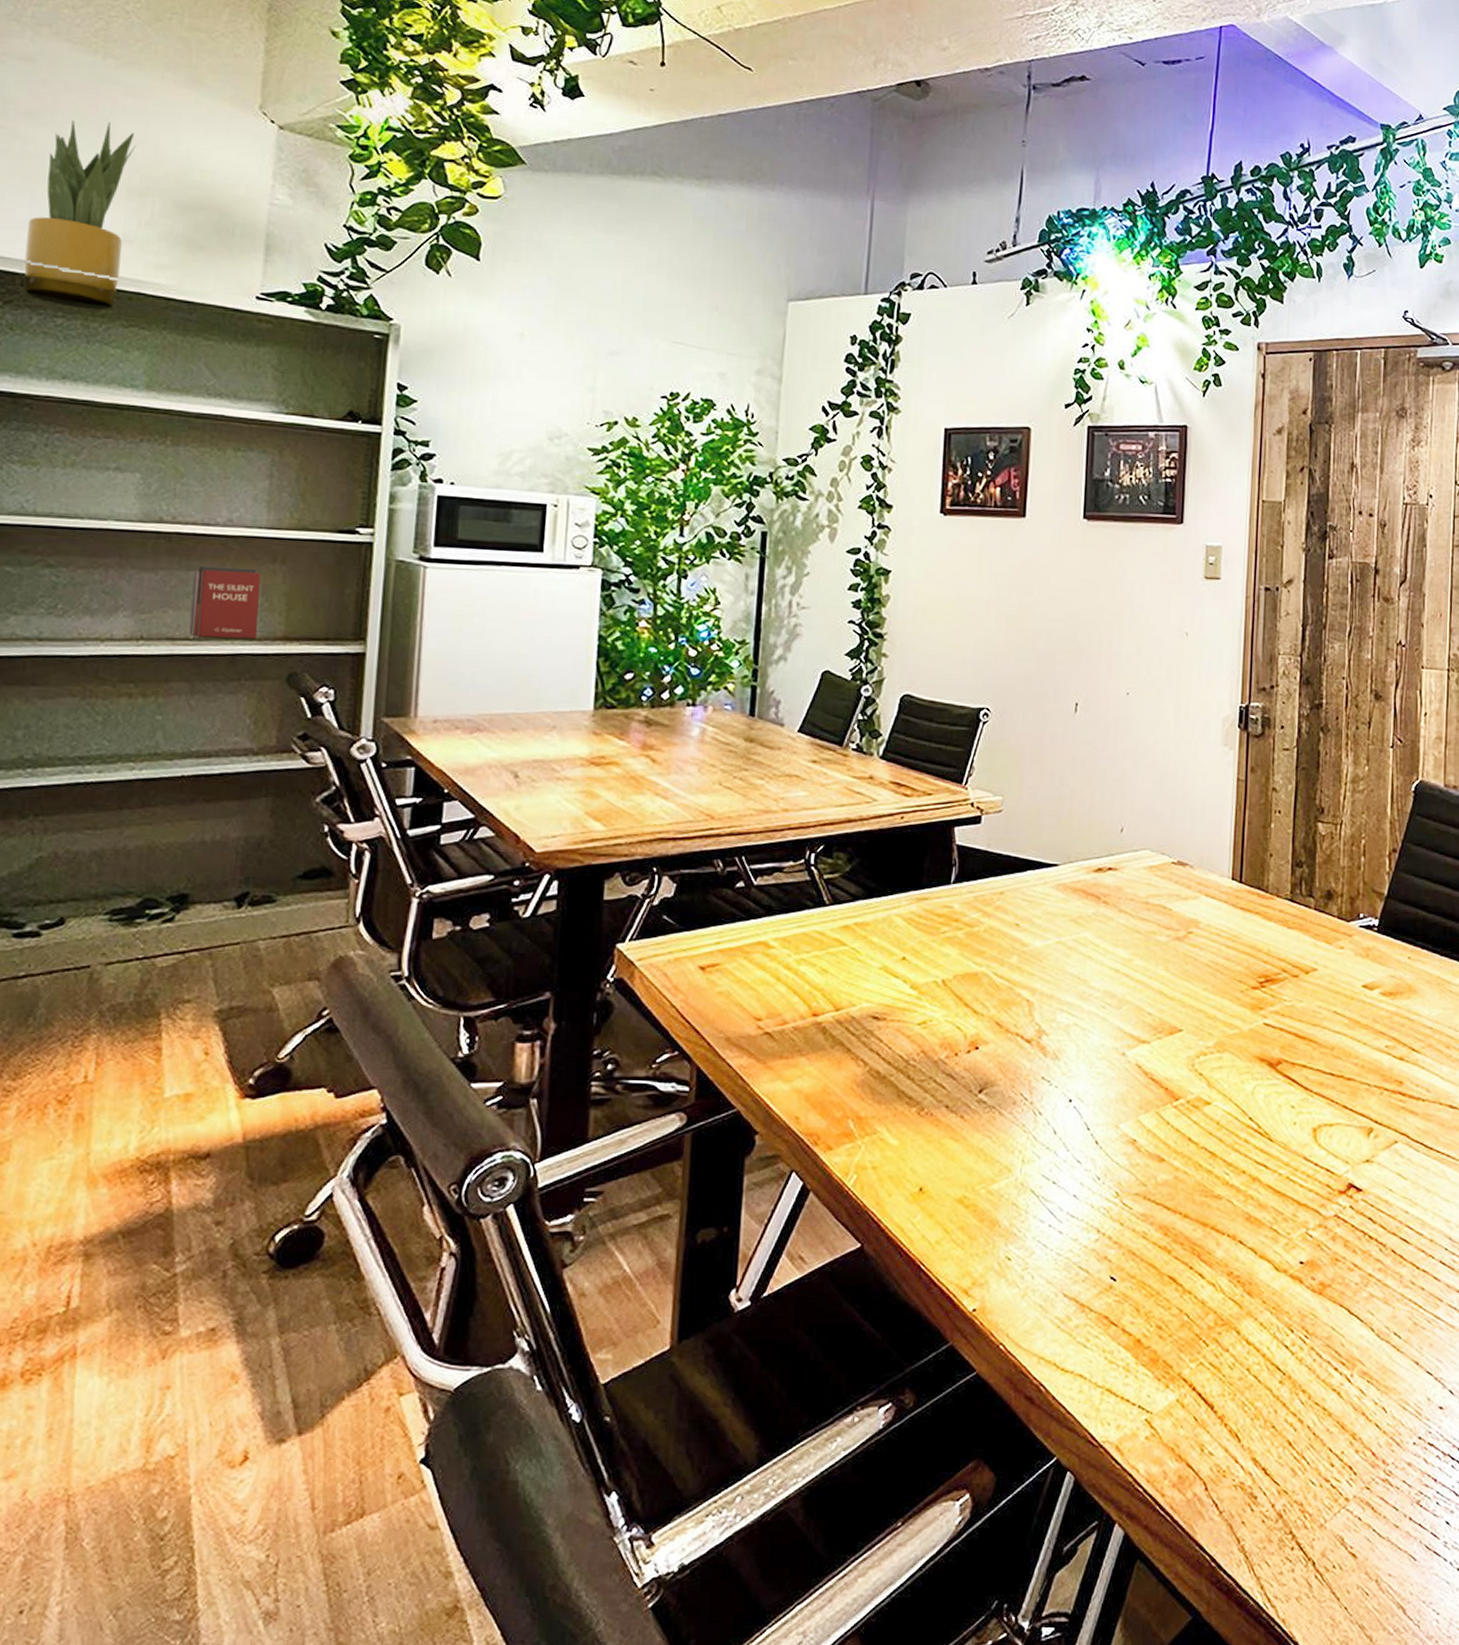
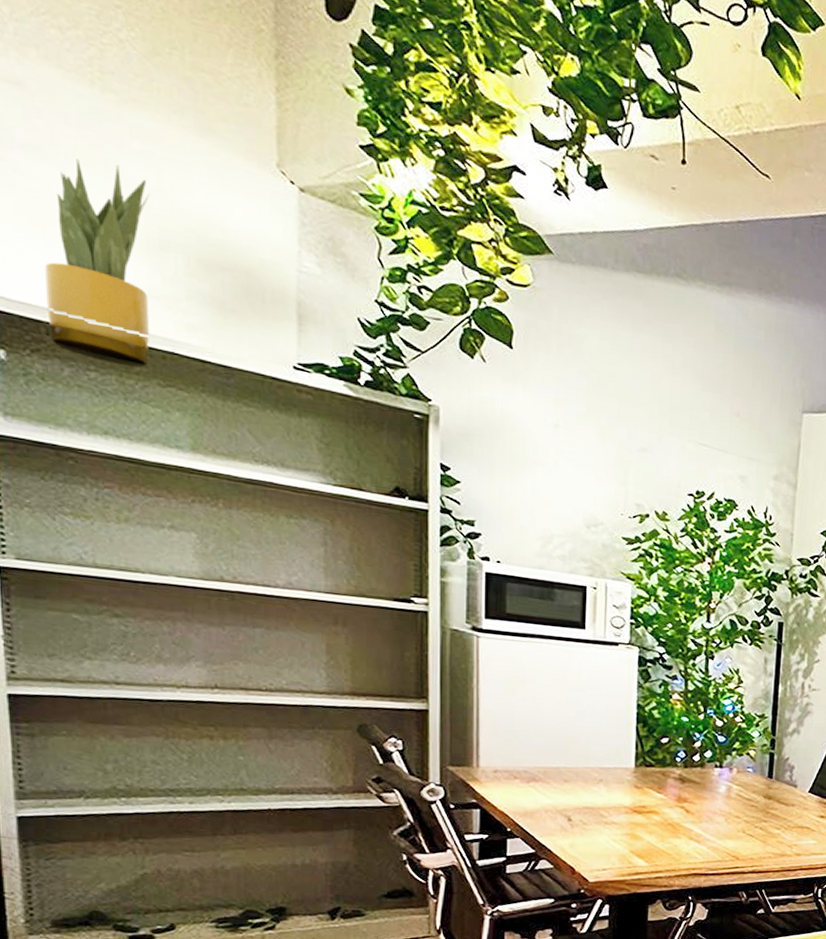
books: present [189,565,261,640] -> none [260,623,326,694]

